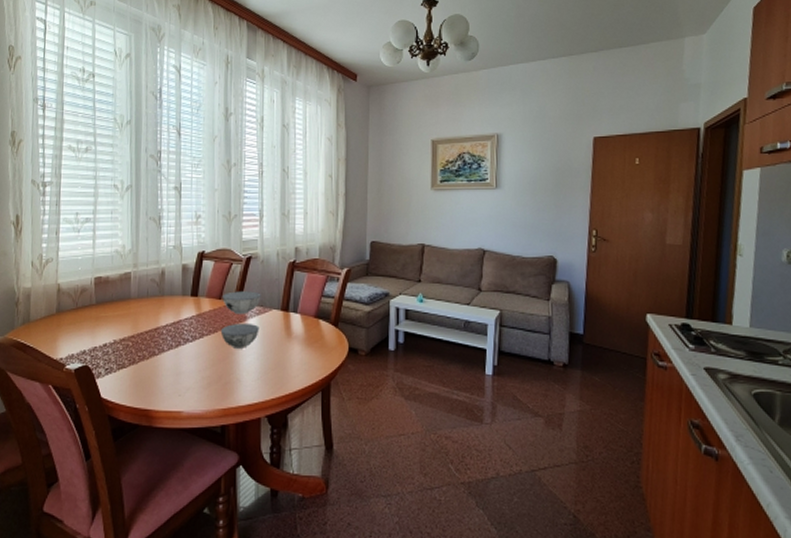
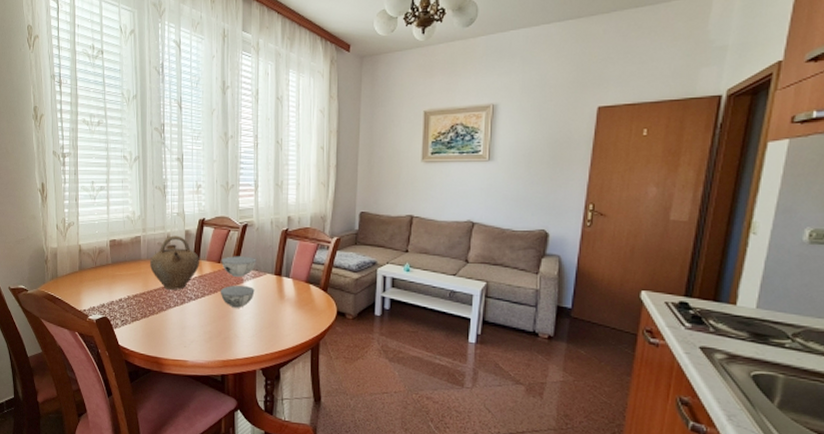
jug: none [140,270,199,331] -> present [149,235,200,290]

